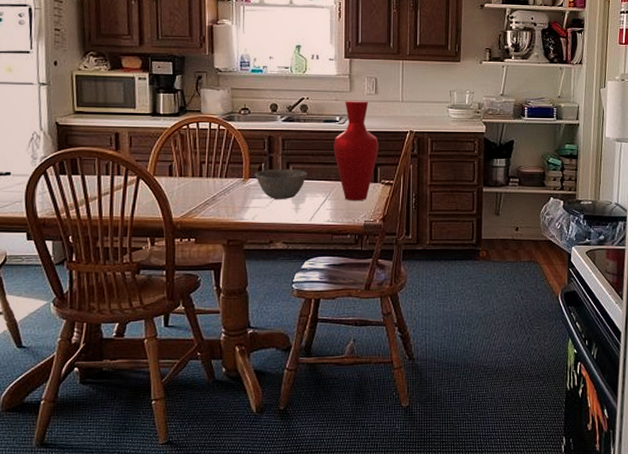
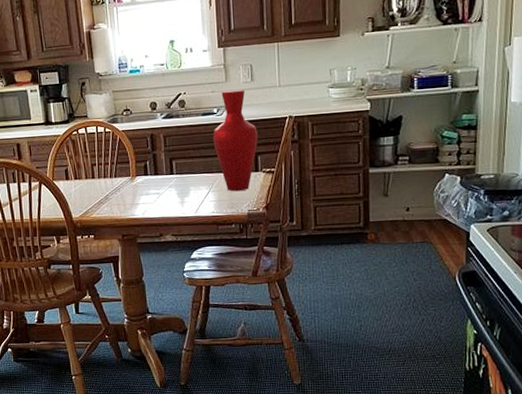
bowl: present [254,168,307,199] -> none [141,164,190,195]

